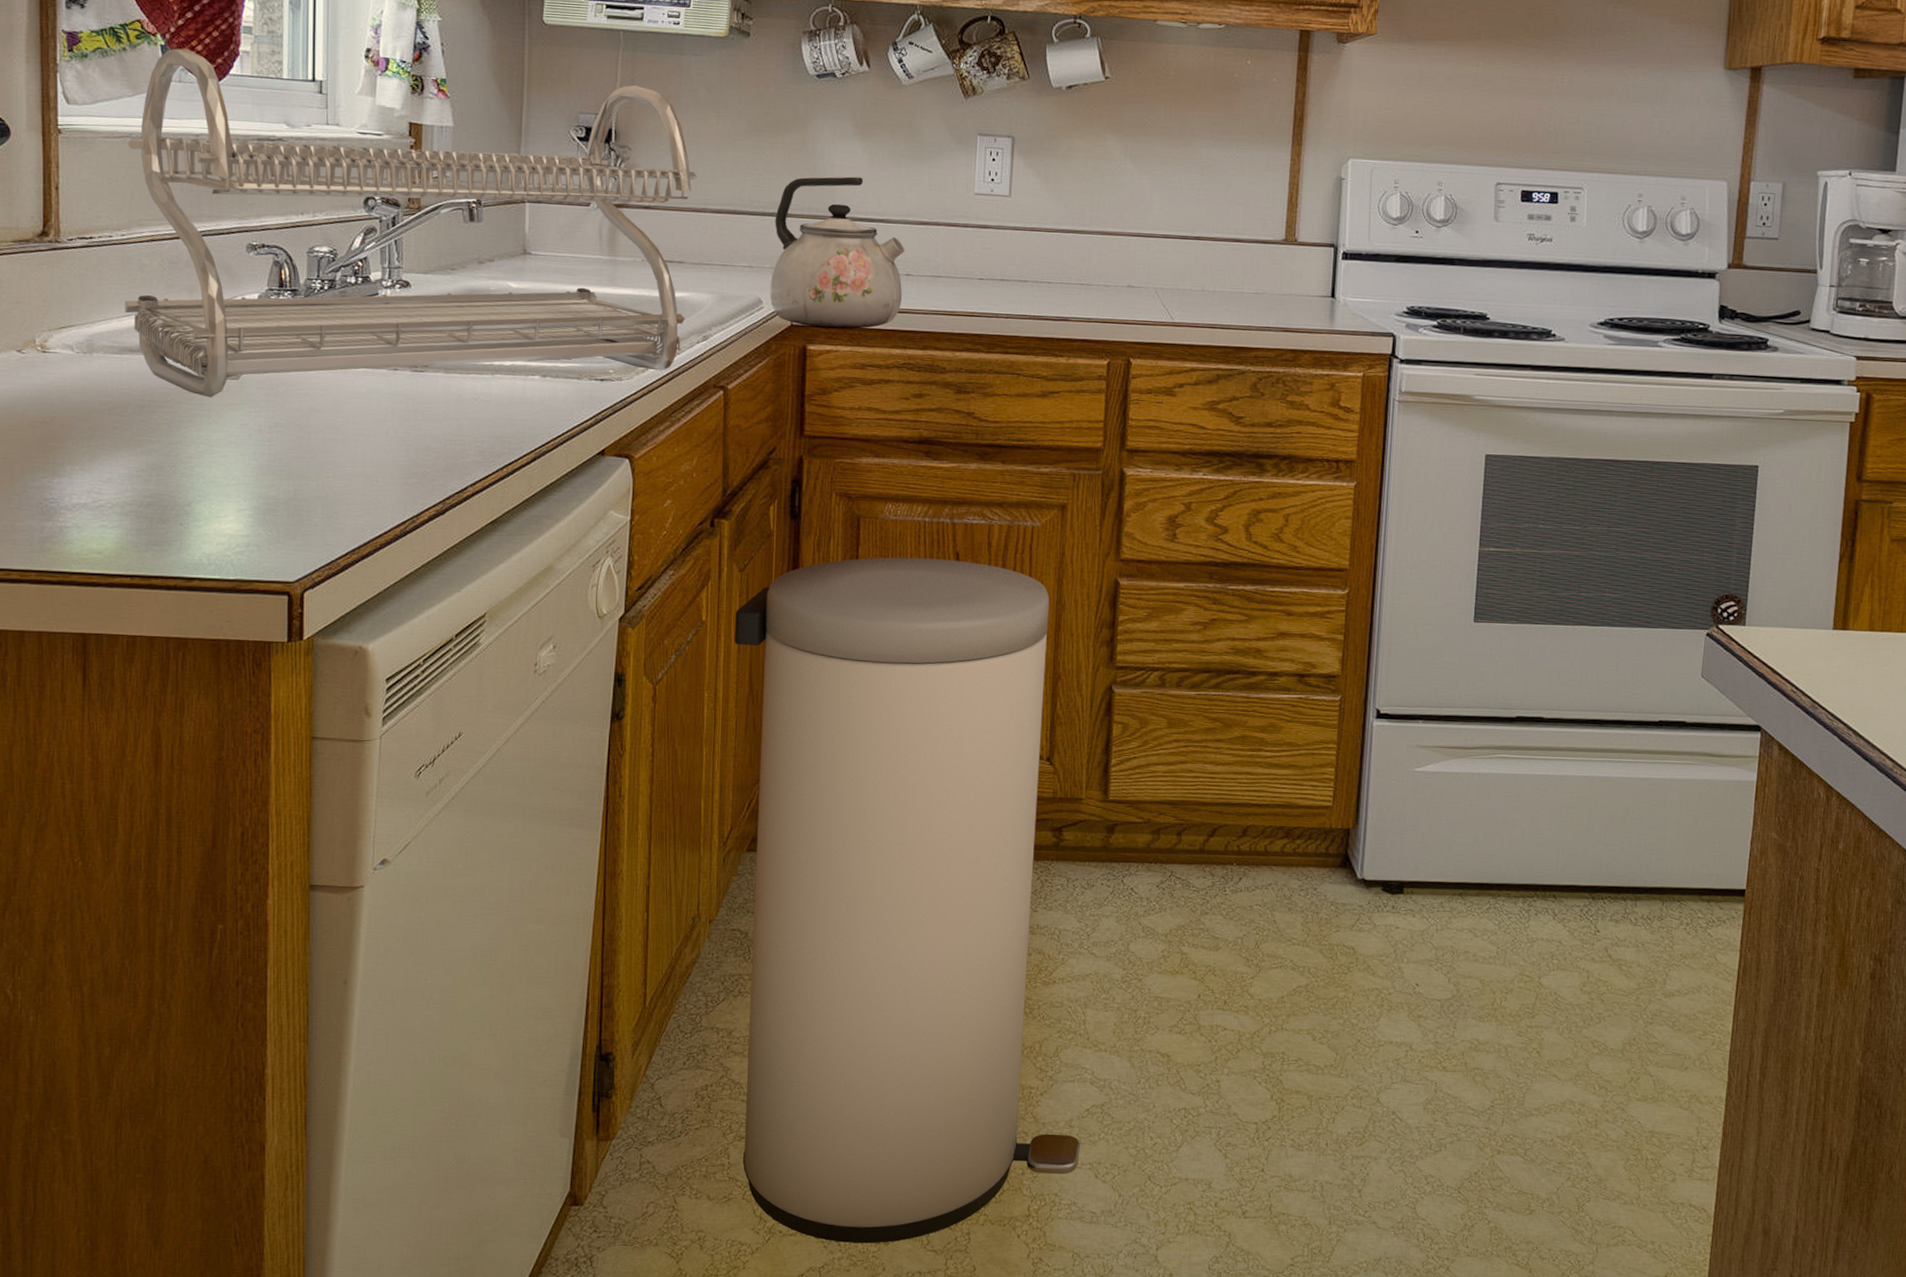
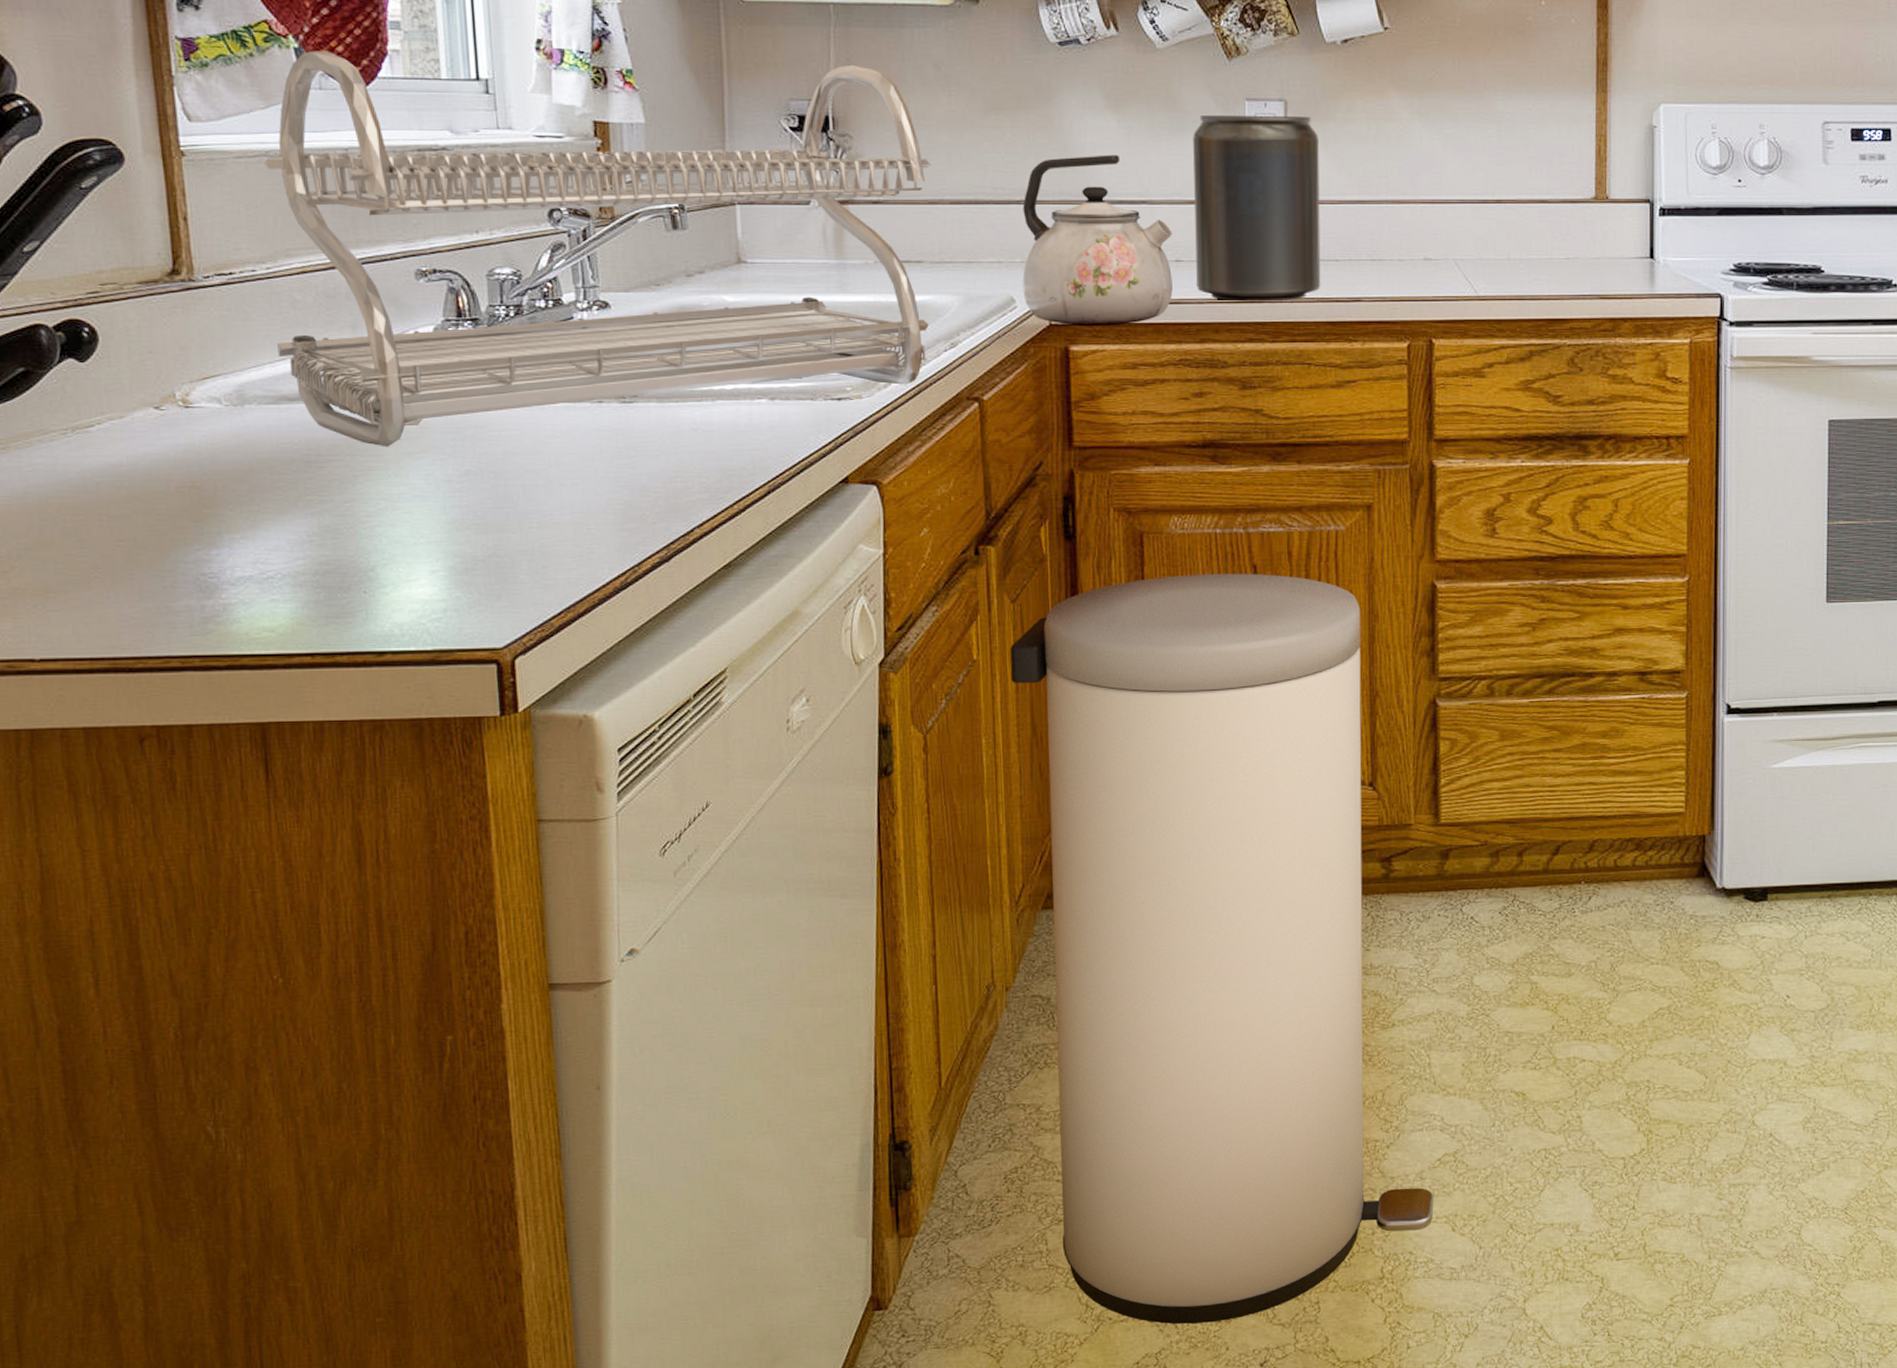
soda can: none [923,146,1041,317] -> present [1193,114,1321,302]

